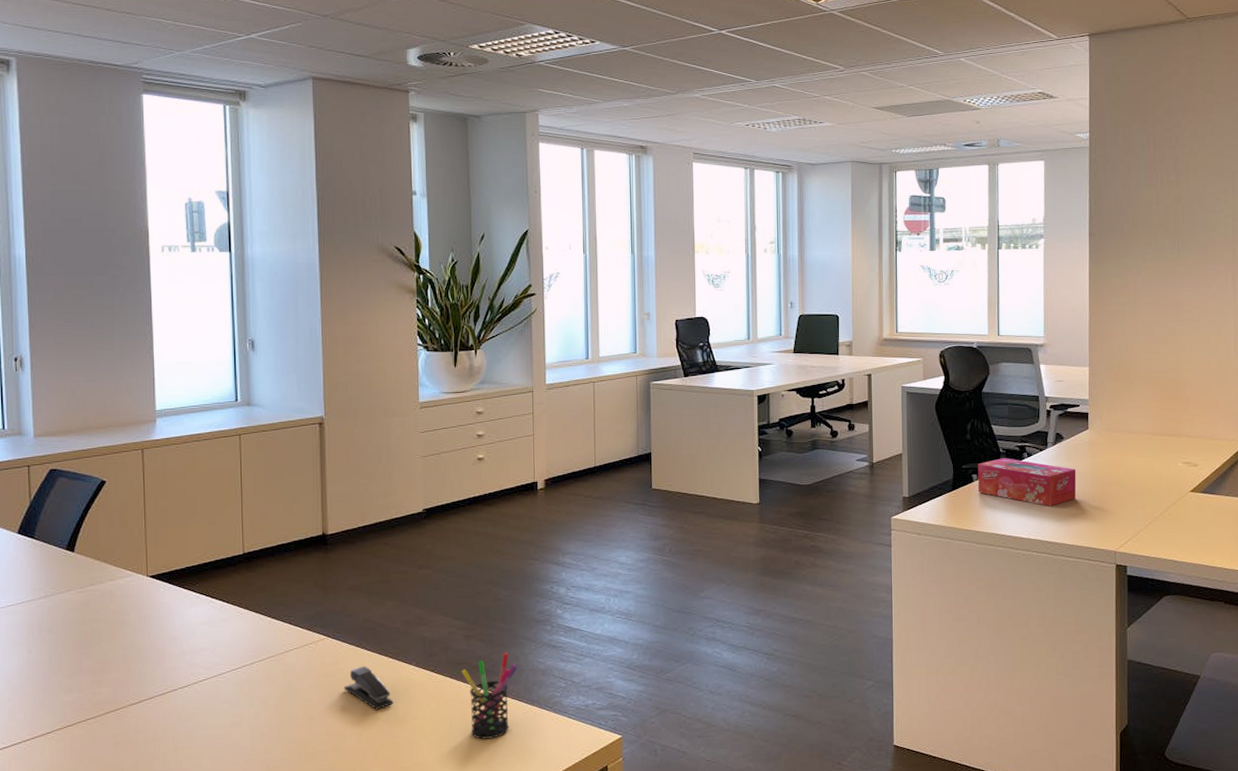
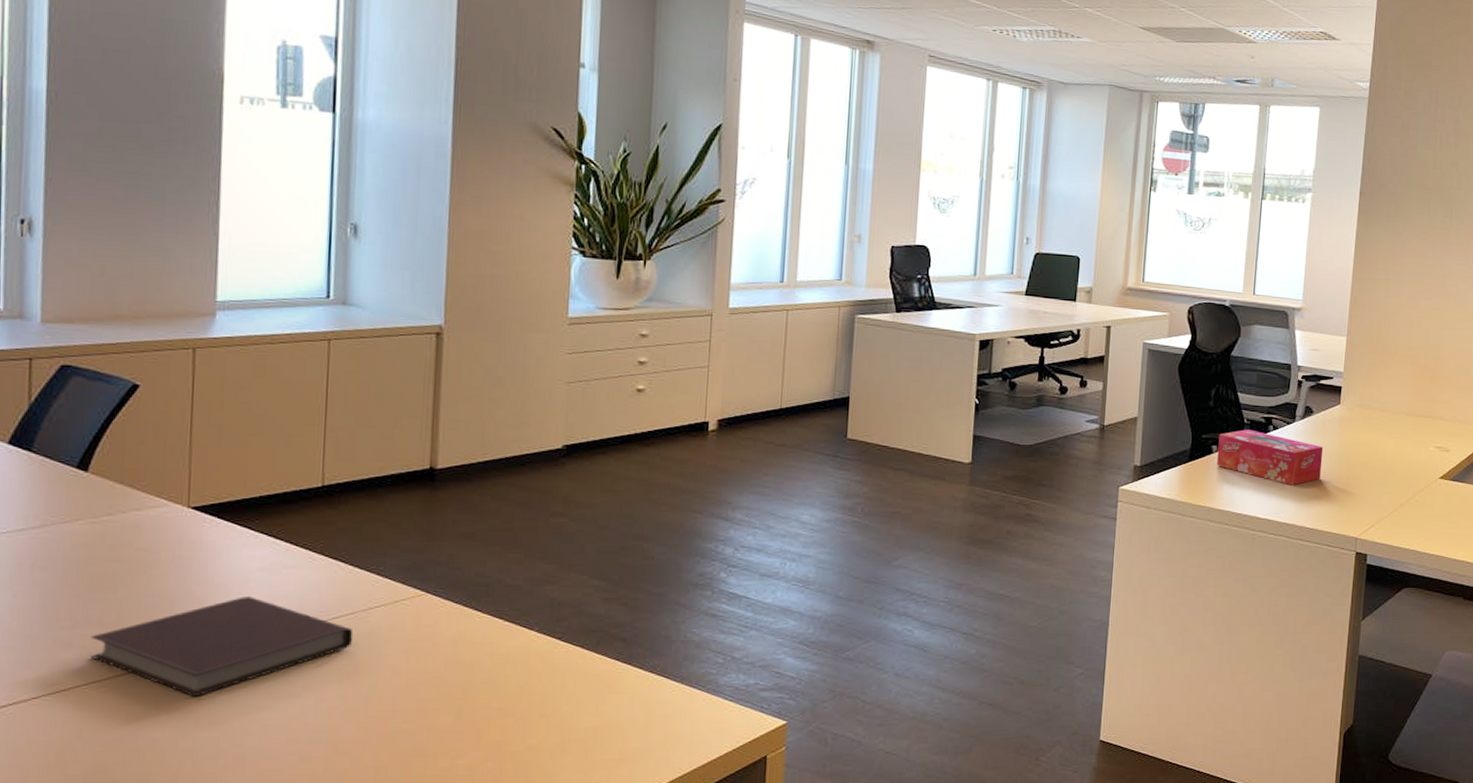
notebook: none [85,646,275,729] -> present [90,597,354,698]
stapler: present [344,666,394,710] -> none [443,630,506,683]
pen holder: present [461,653,518,739] -> none [595,620,667,721]

